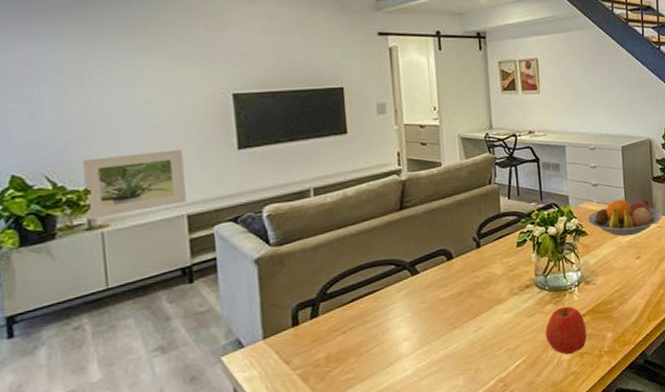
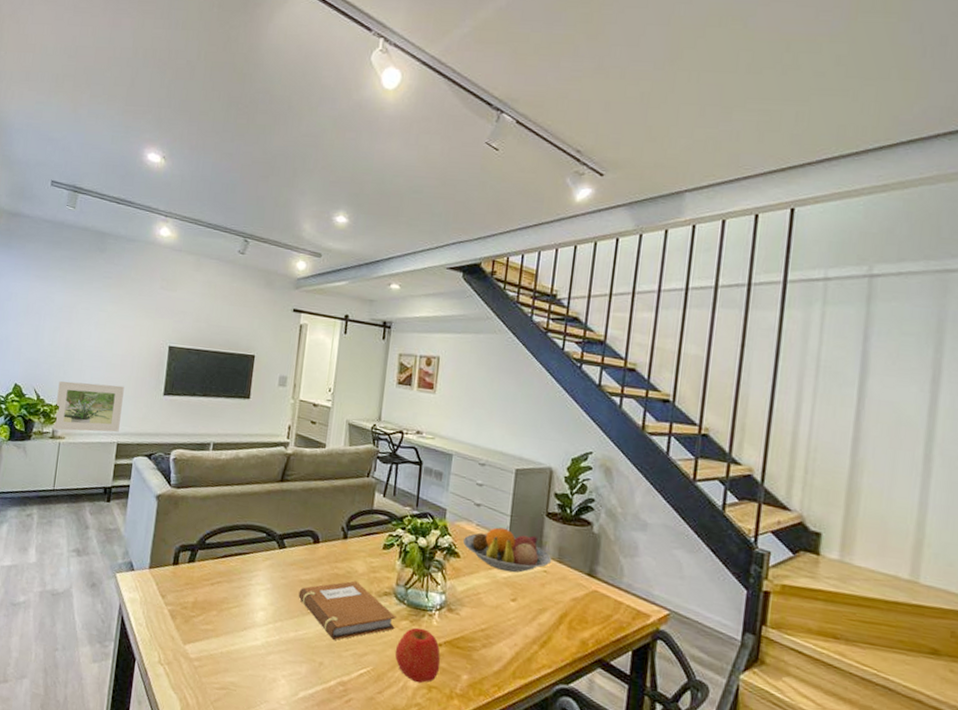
notebook: none [441,283,541,344] -> present [298,580,396,640]

